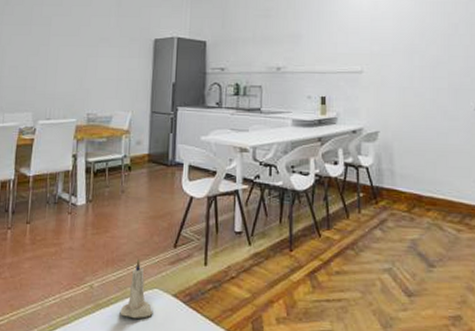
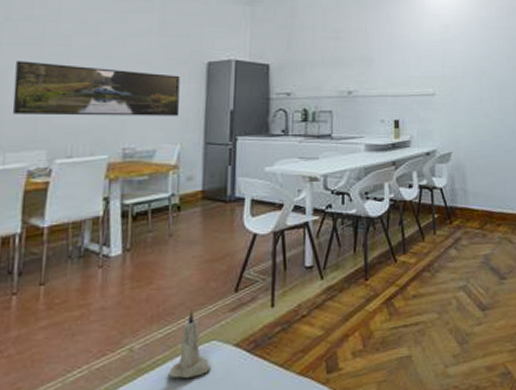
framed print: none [9,38,132,87] -> present [12,61,180,116]

